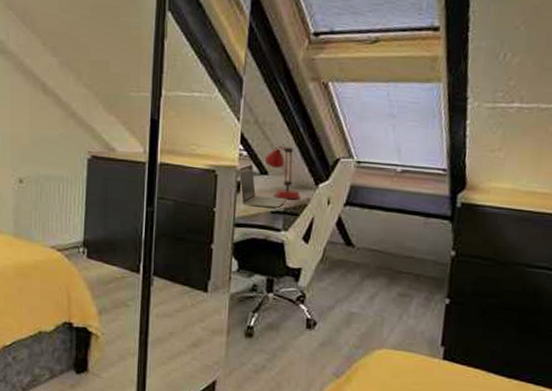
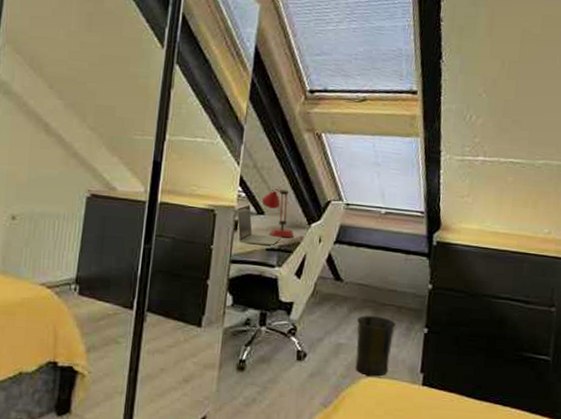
waste bin: none [368,283,414,349] -> present [355,315,396,377]

